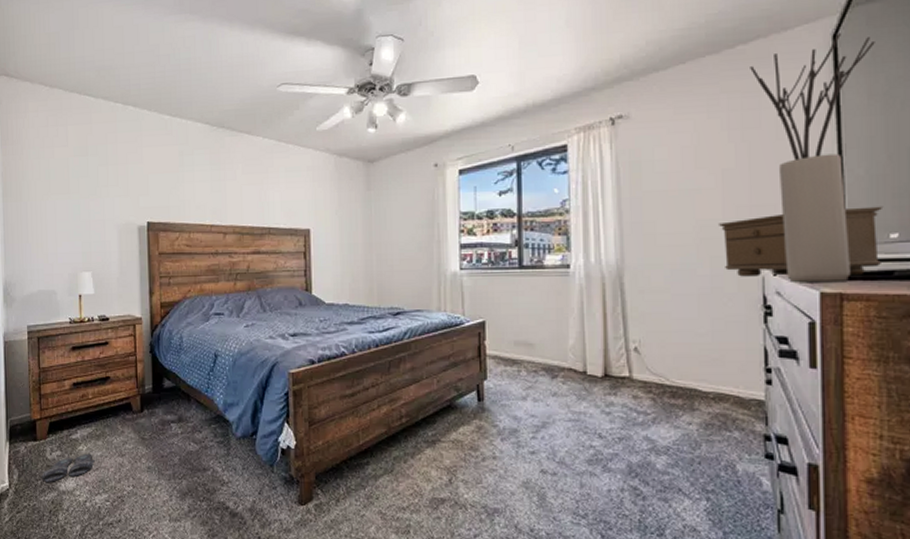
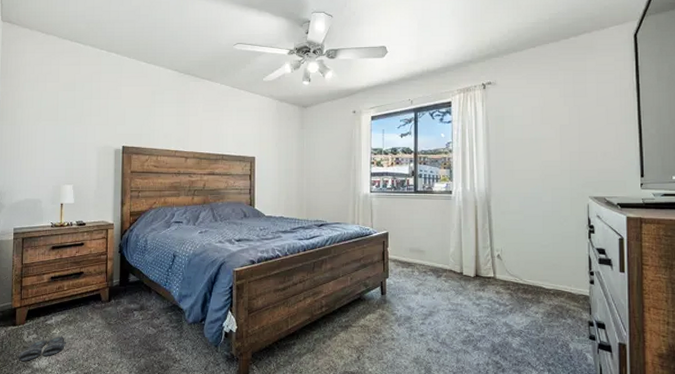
jewelry box: present [717,206,884,277] -> none [557,156,668,206]
vase: present [750,33,875,282] -> none [579,33,662,209]

